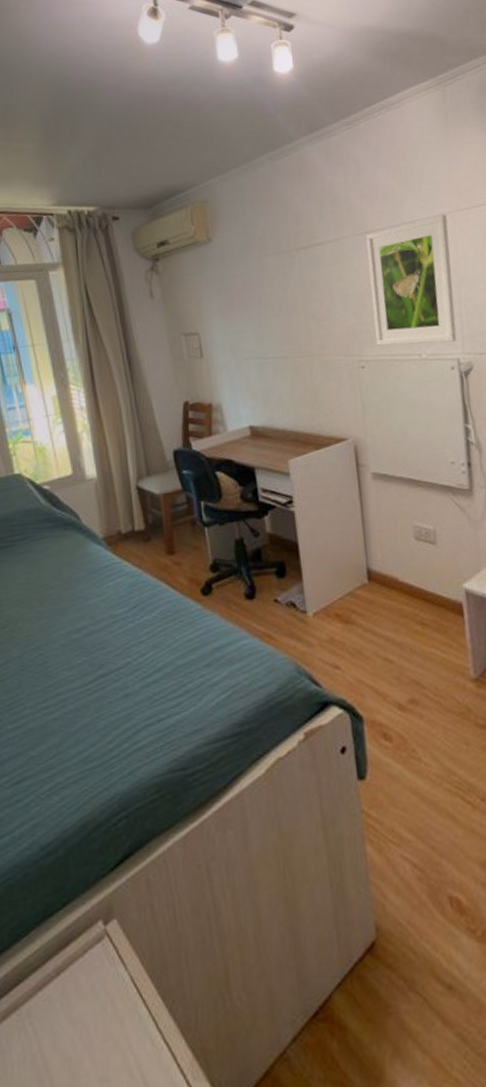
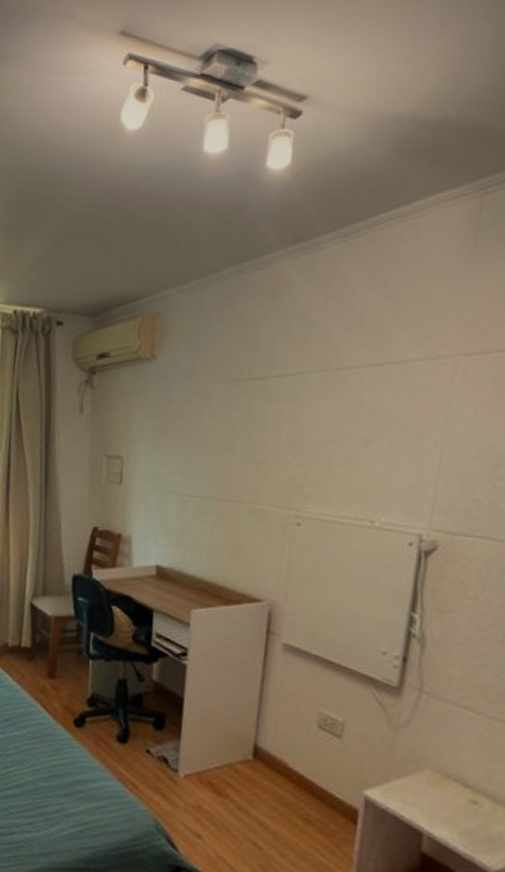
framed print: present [366,214,457,346] -> none [320,357,447,513]

